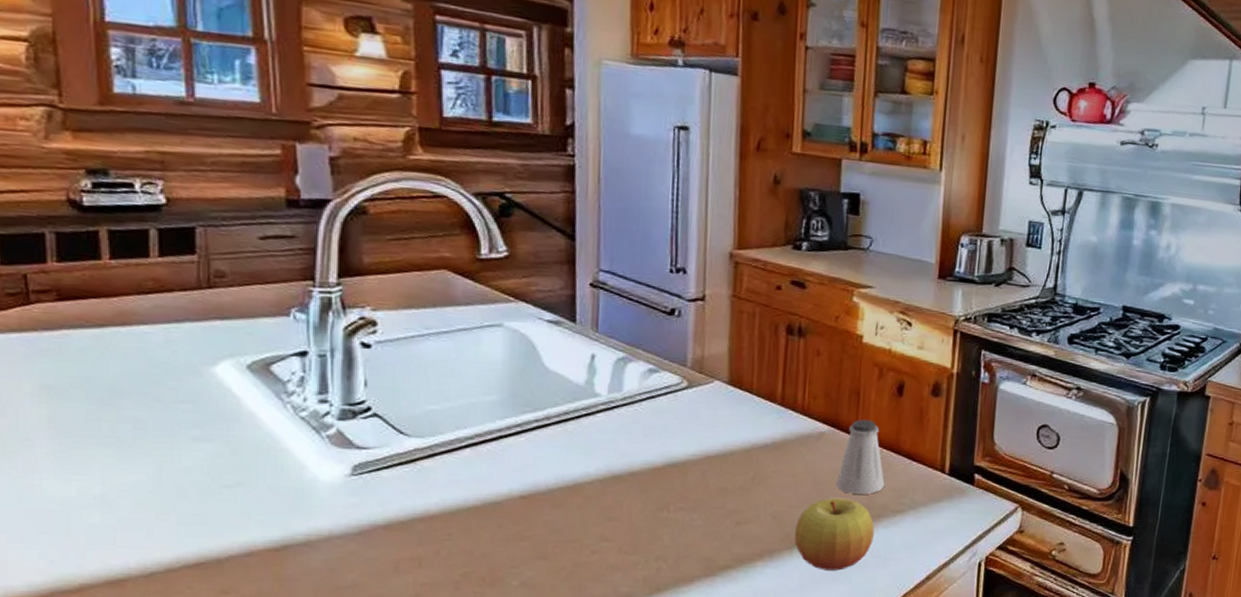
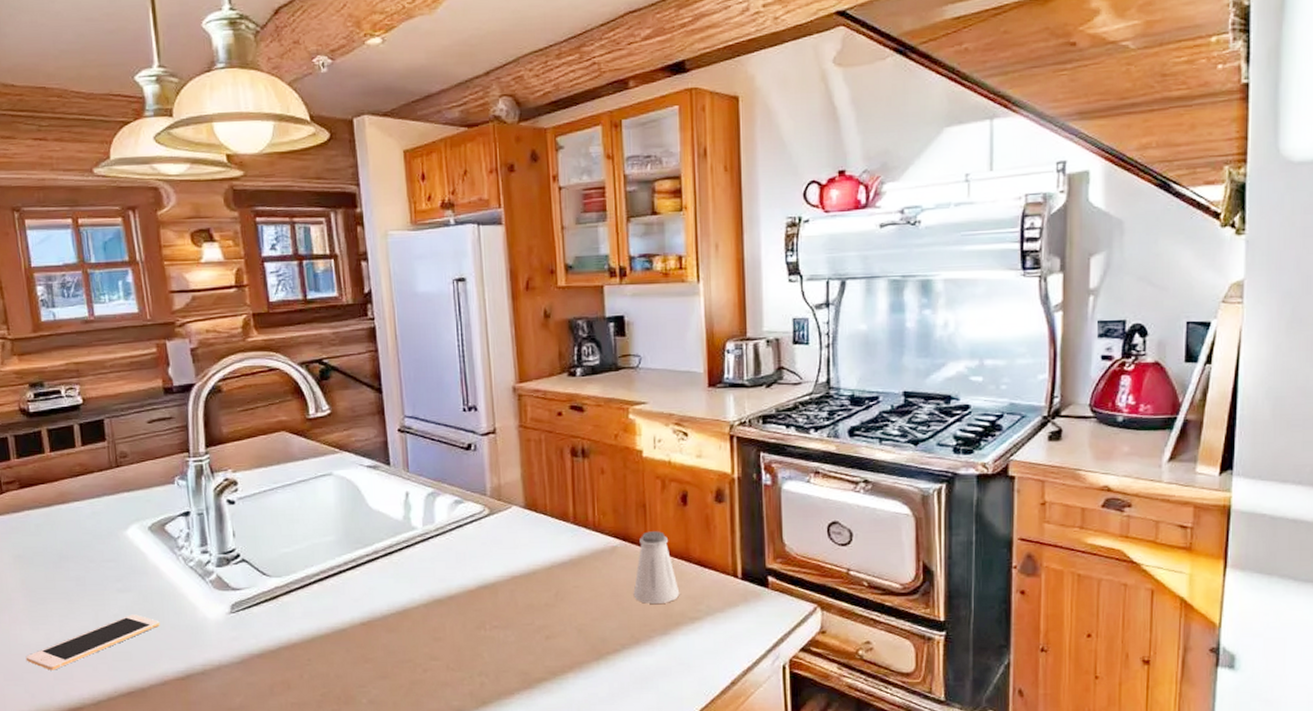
cell phone: none [45,469,251,532] -> present [25,614,160,671]
apple: present [794,497,875,571] -> none [600,608,675,679]

